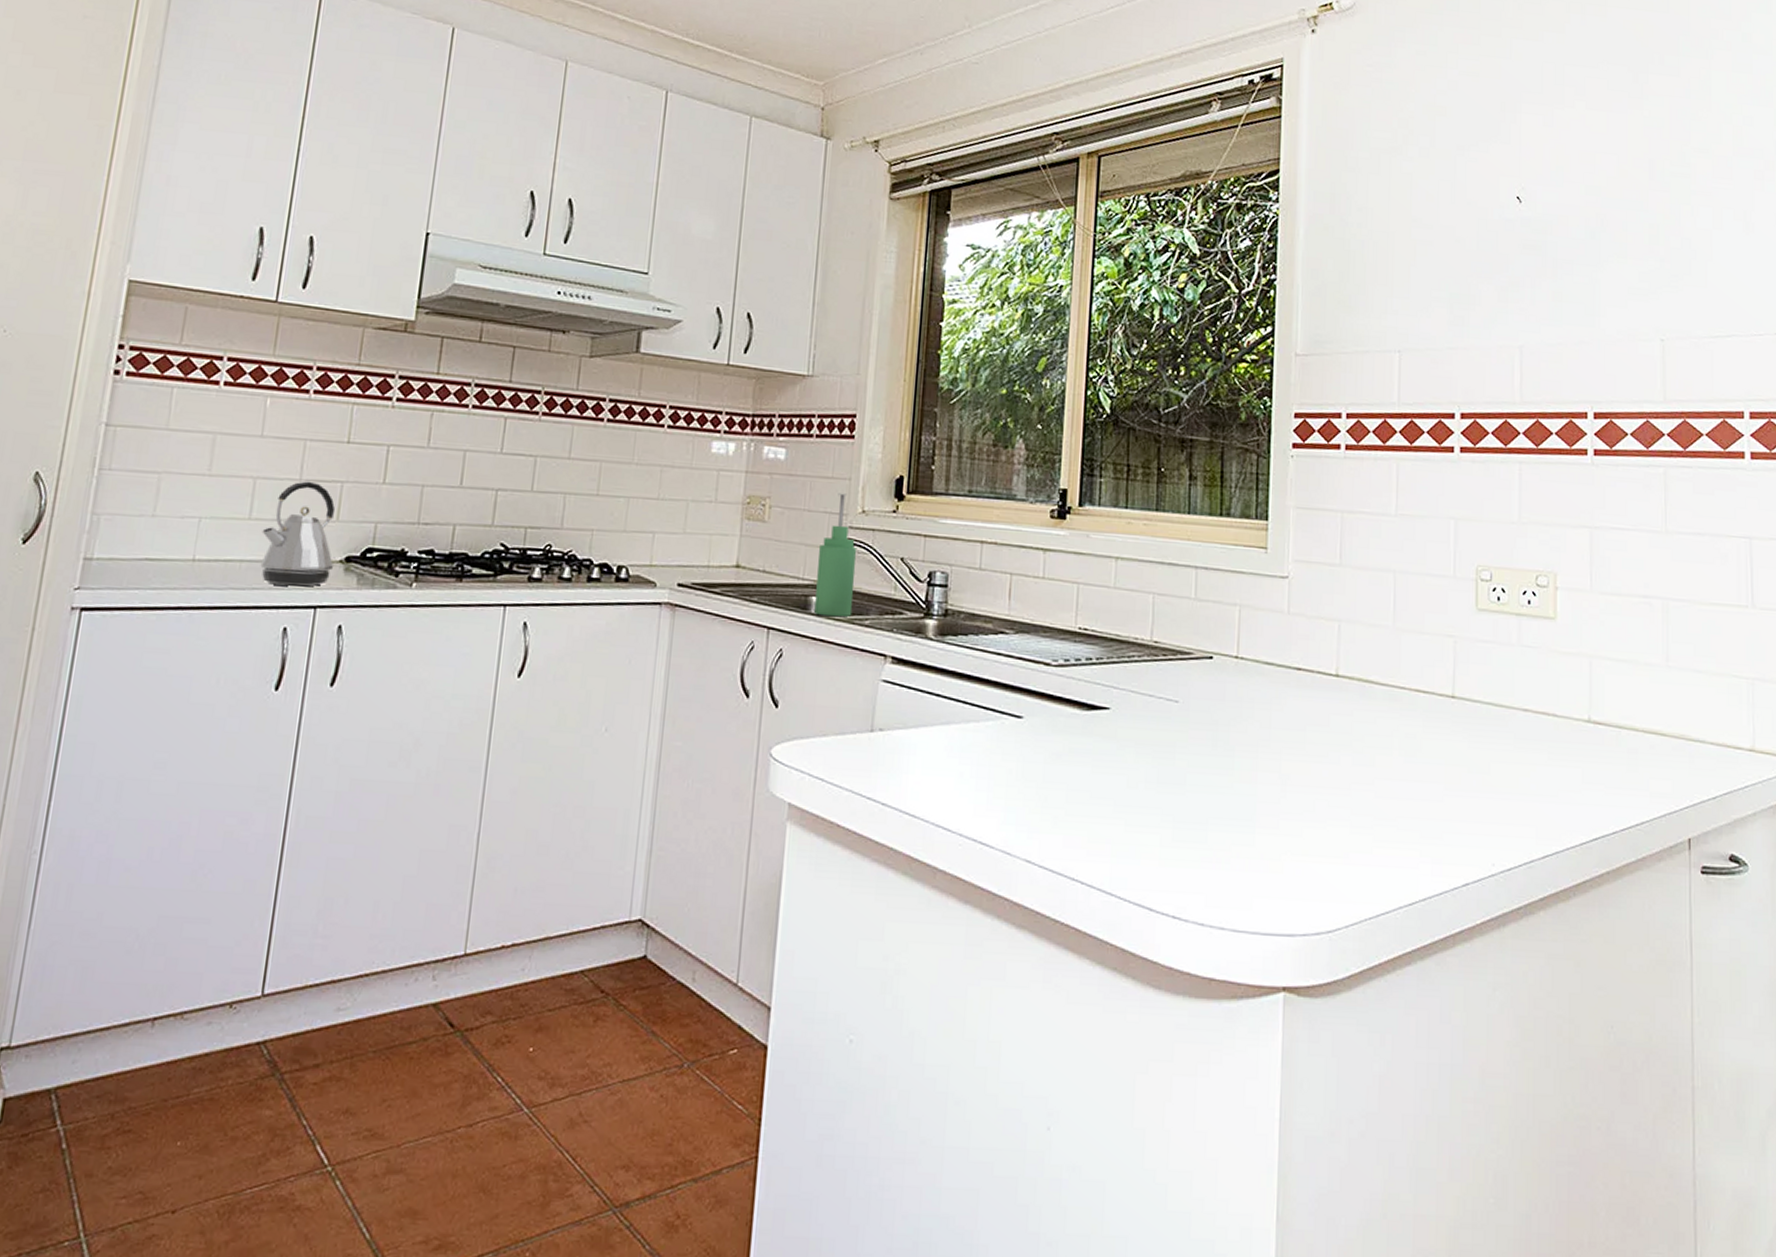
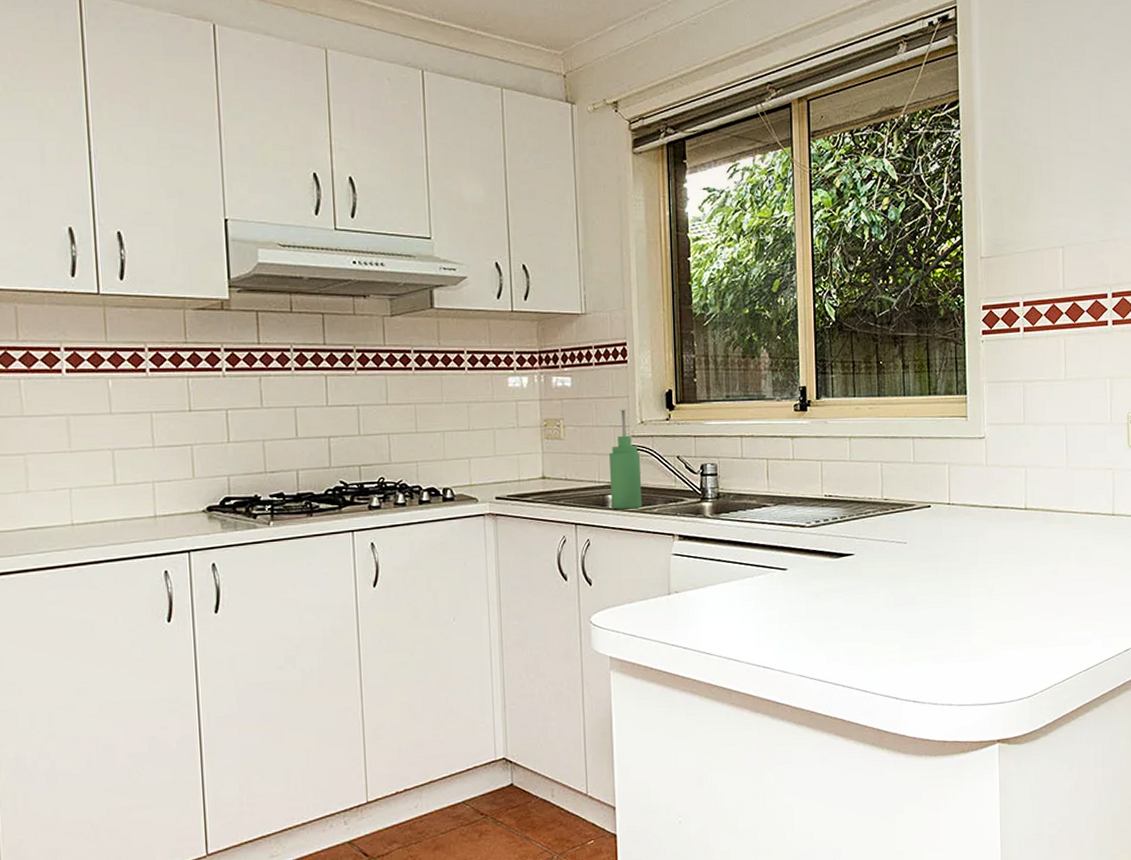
kettle: present [260,481,336,587] -> none [128,447,197,537]

